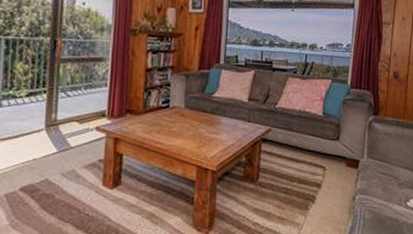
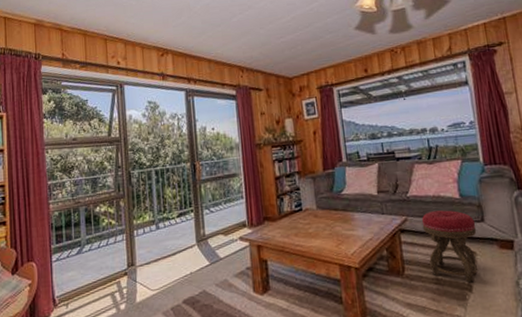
stool: none [282,125,331,195] -> present [421,210,478,283]

